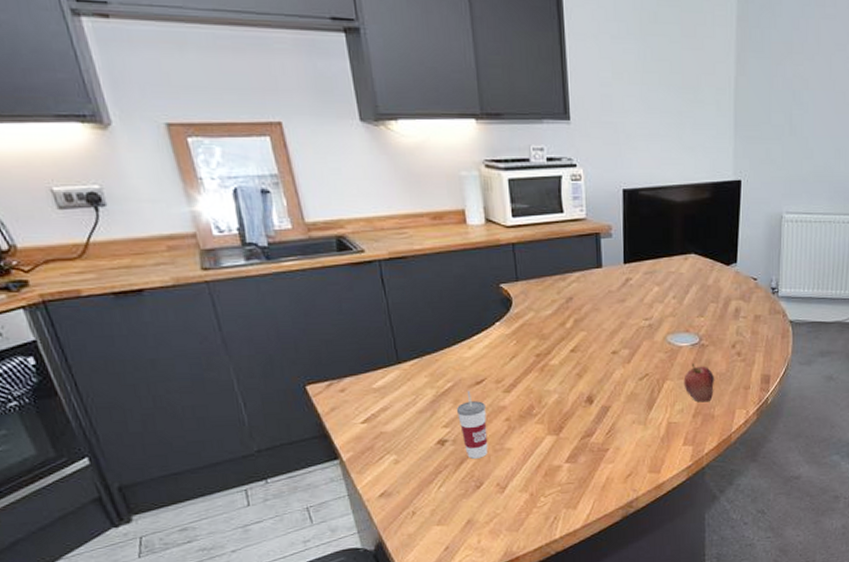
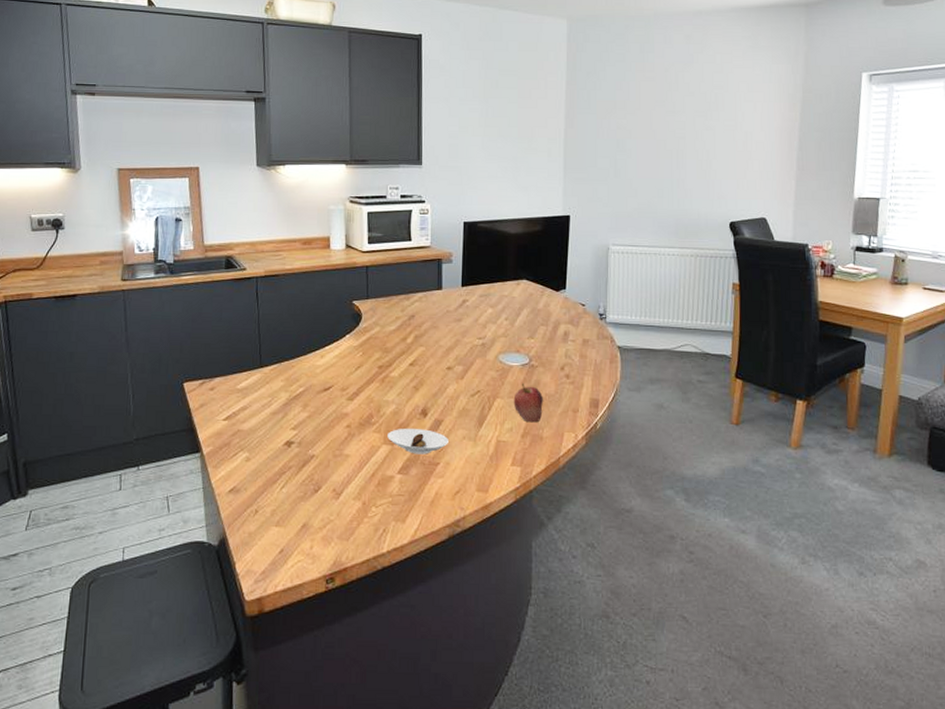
cup: present [456,390,488,459] -> none [304,396,330,462]
saucer: none [552,416,617,442] -> present [388,428,448,455]

